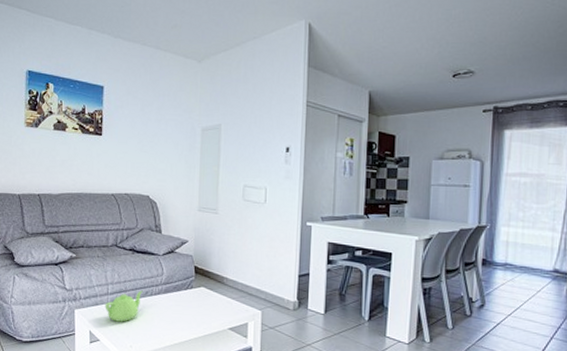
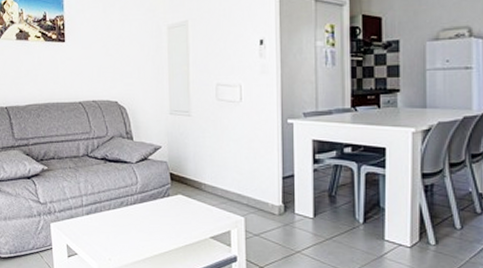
teapot: present [105,290,143,322] -> none [80,200,118,235]

